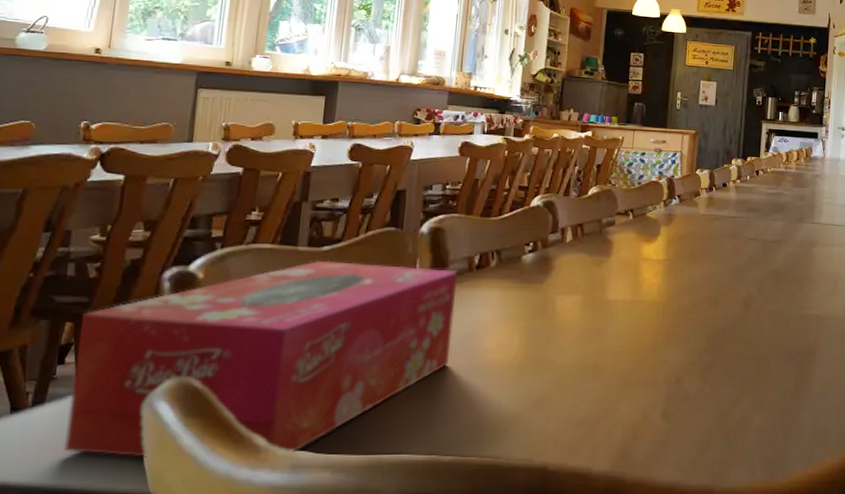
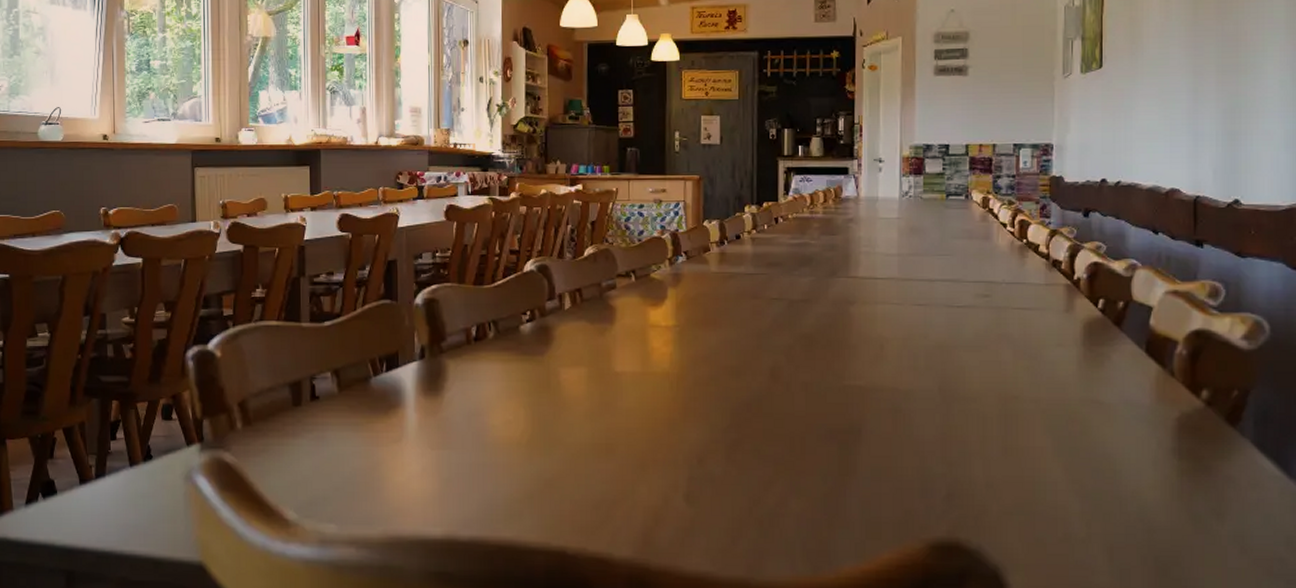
tissue box: present [63,260,458,458] -> none [124,336,457,529]

